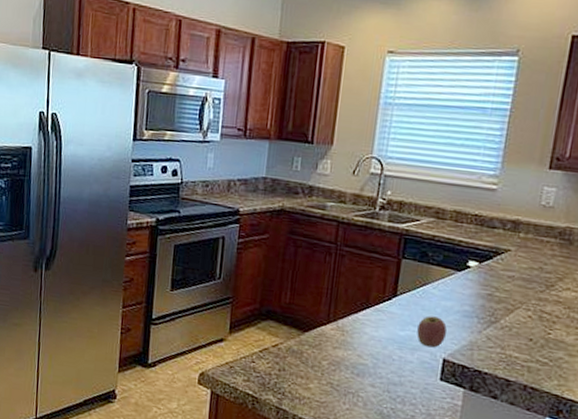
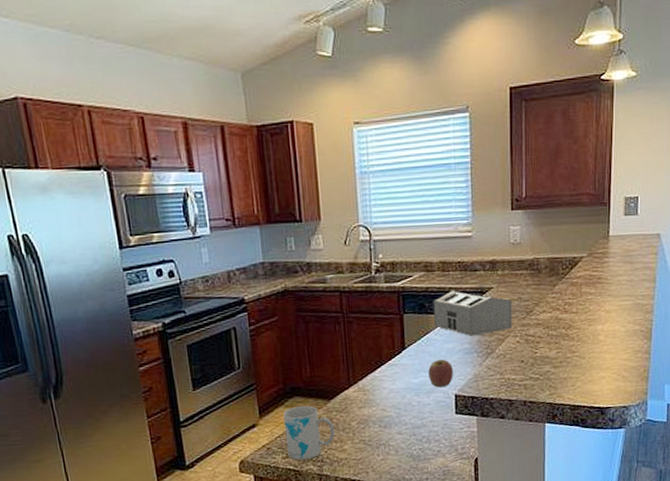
mug: none [249,330,304,389] -> present [283,405,335,460]
toaster: none [434,244,530,300] -> present [433,290,512,336]

